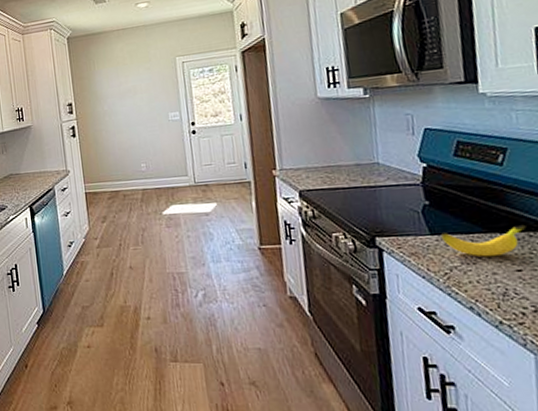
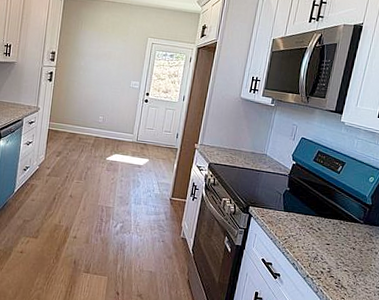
banana: present [440,226,527,257] -> none [289,211,341,233]

